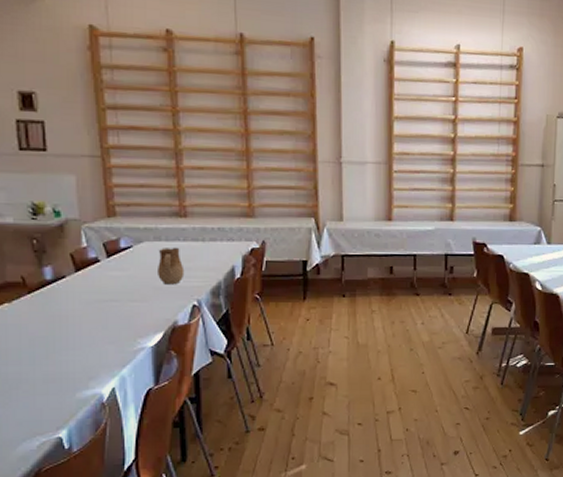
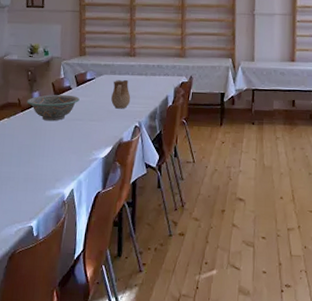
decorative bowl: none [34,268,113,304] -> present [26,94,80,121]

